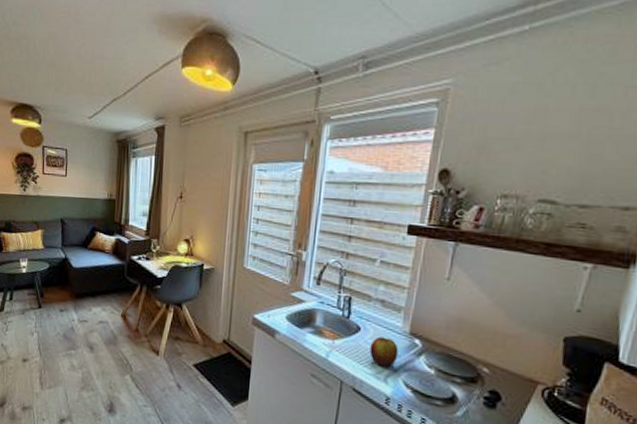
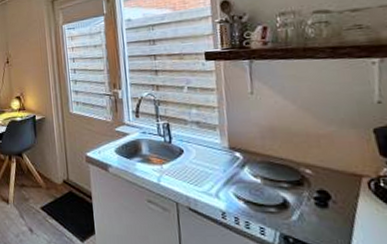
apple: present [369,336,399,367] -> none [195,155,224,183]

